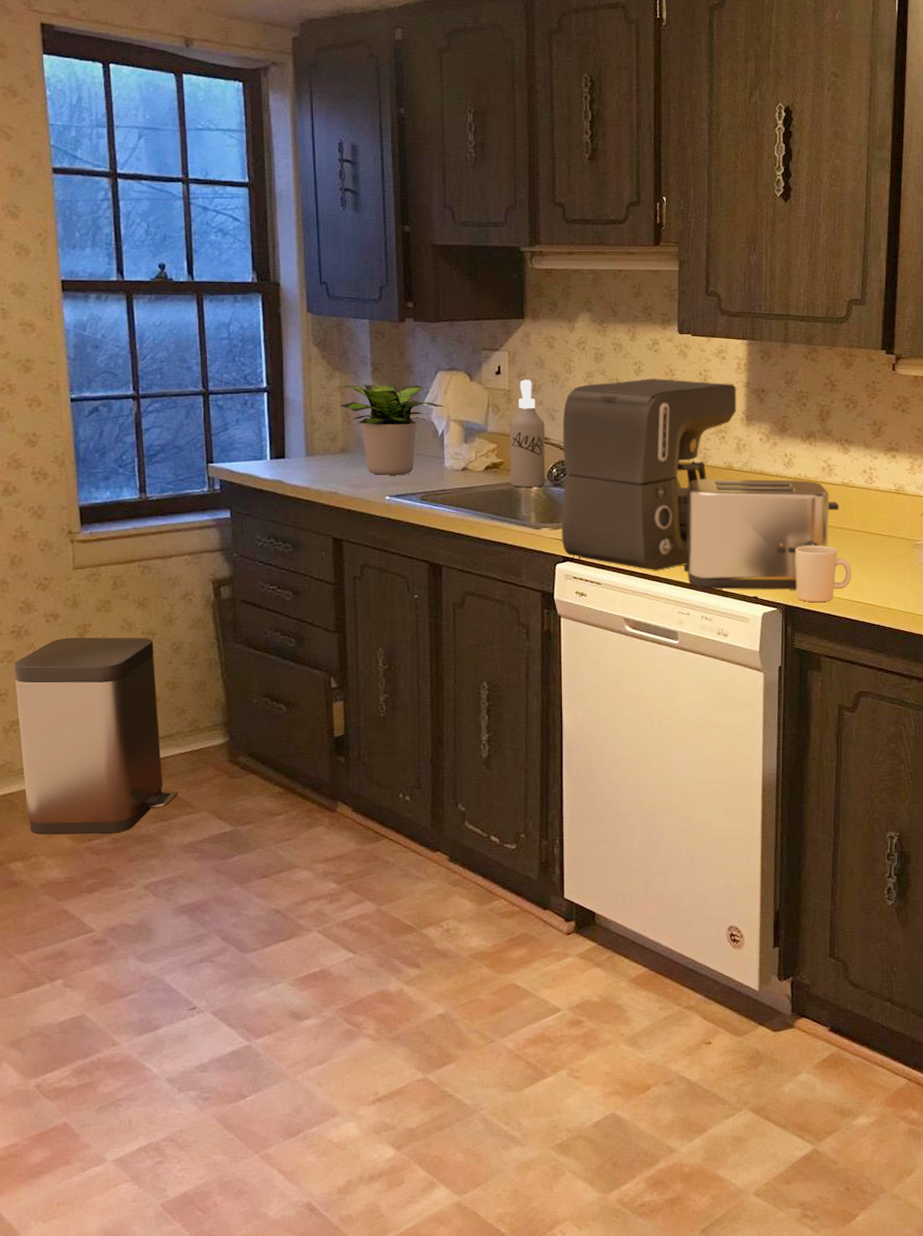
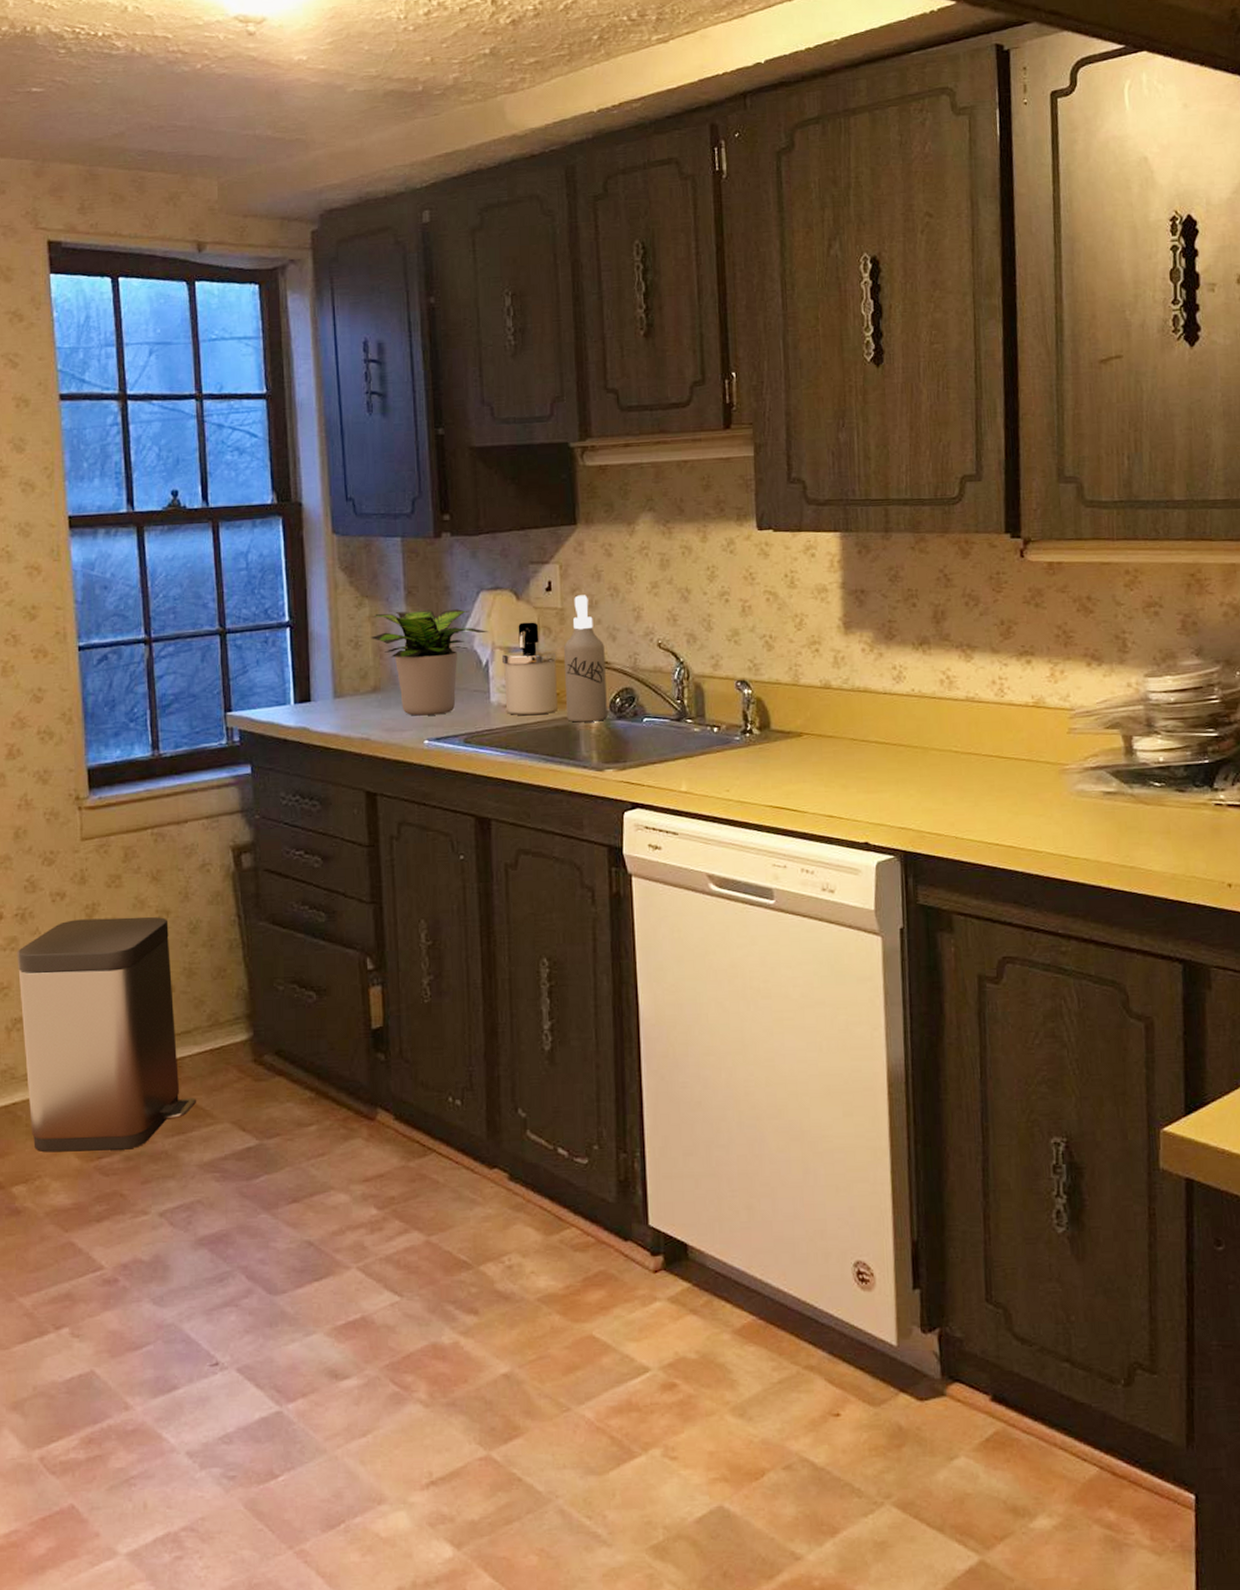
soap dispenser: none [455,400,504,480] -> present [501,622,558,716]
coffee maker: present [561,378,737,570] -> none [625,584,832,815]
toaster: present [683,479,839,590] -> none [776,696,965,836]
mug: present [796,545,851,603] -> none [913,775,985,847]

